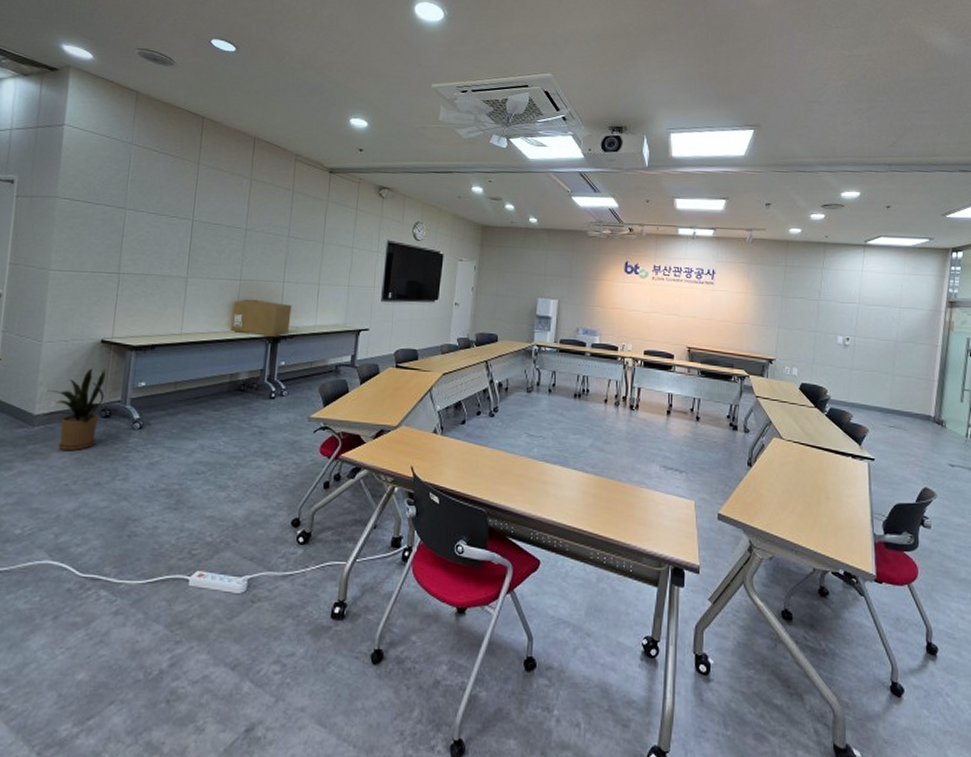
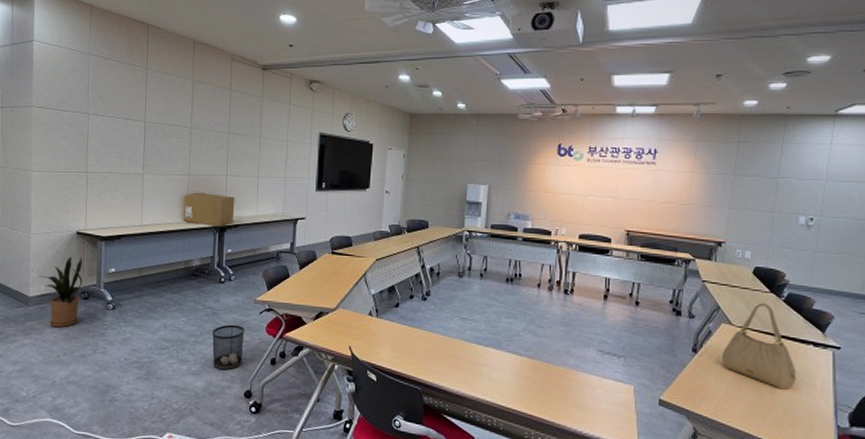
waste bin: none [256,445,295,496] -> present [212,324,244,371]
handbag: none [774,417,838,500] -> present [722,303,796,390]

